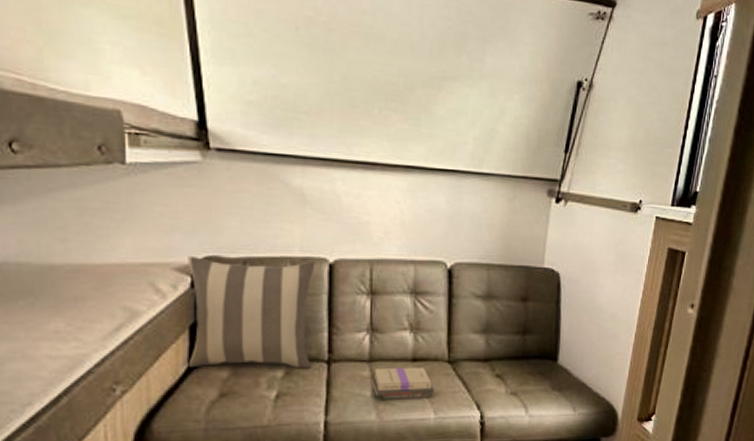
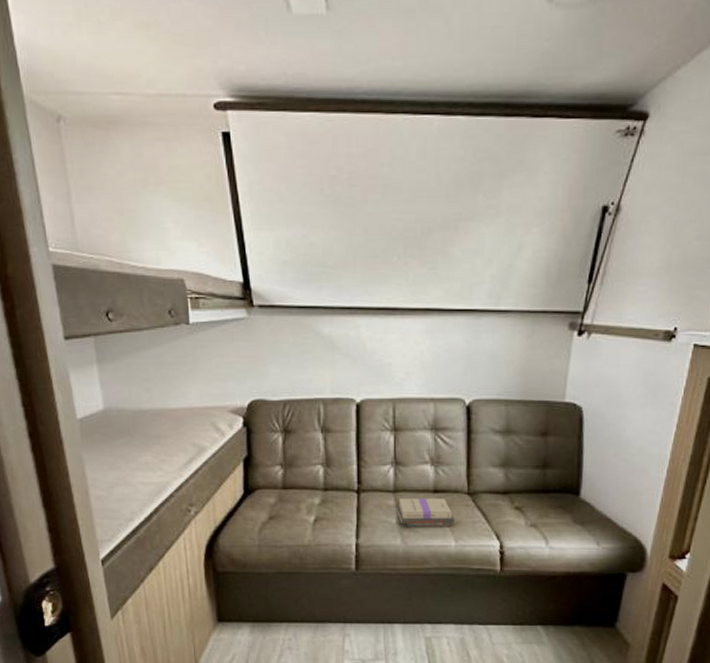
pillow: present [187,255,315,369] -> none [239,399,344,497]

